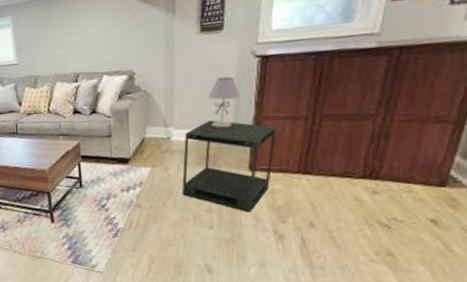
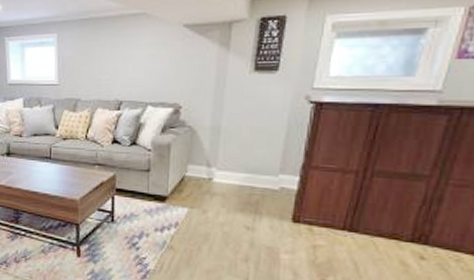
side table: present [181,120,277,213] -> none [218,165,325,267]
table lamp: present [208,76,240,129] -> none [256,120,290,174]

